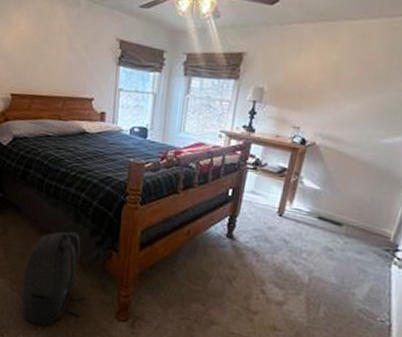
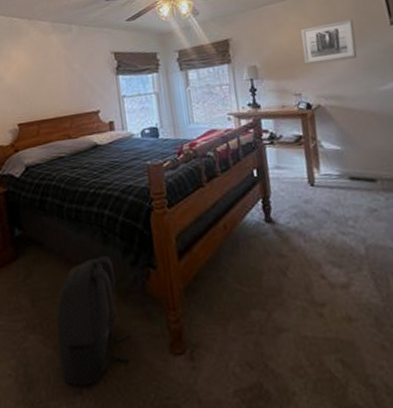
wall art: none [315,58,383,104] -> present [300,19,357,65]

